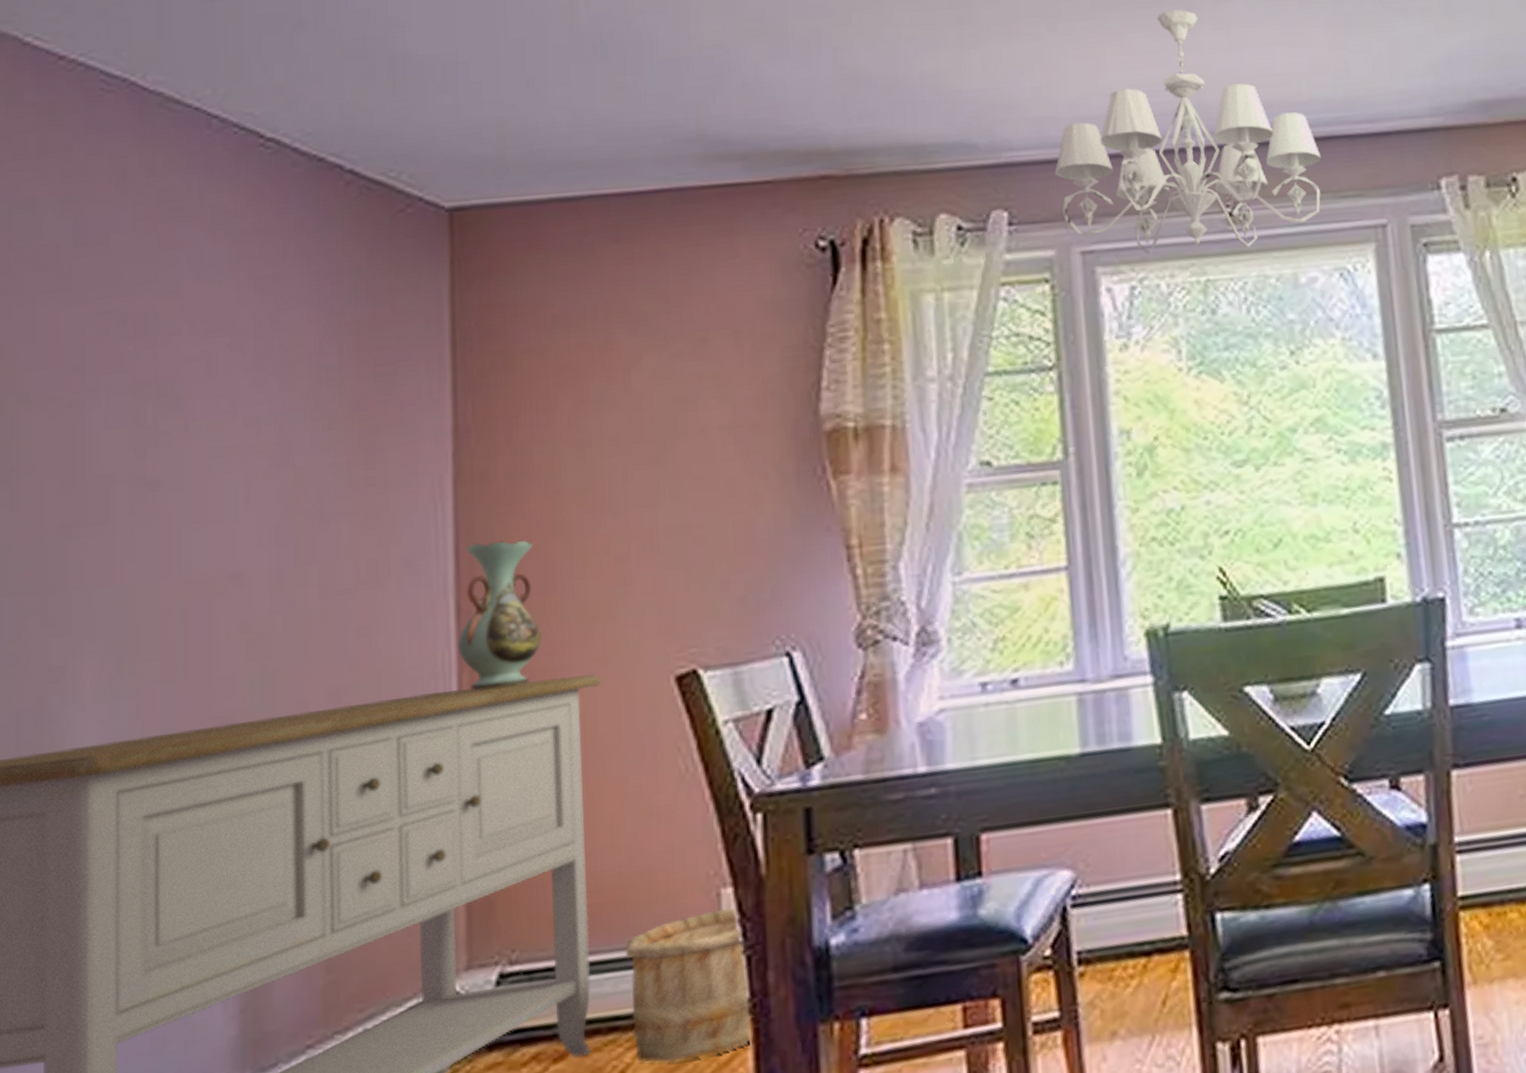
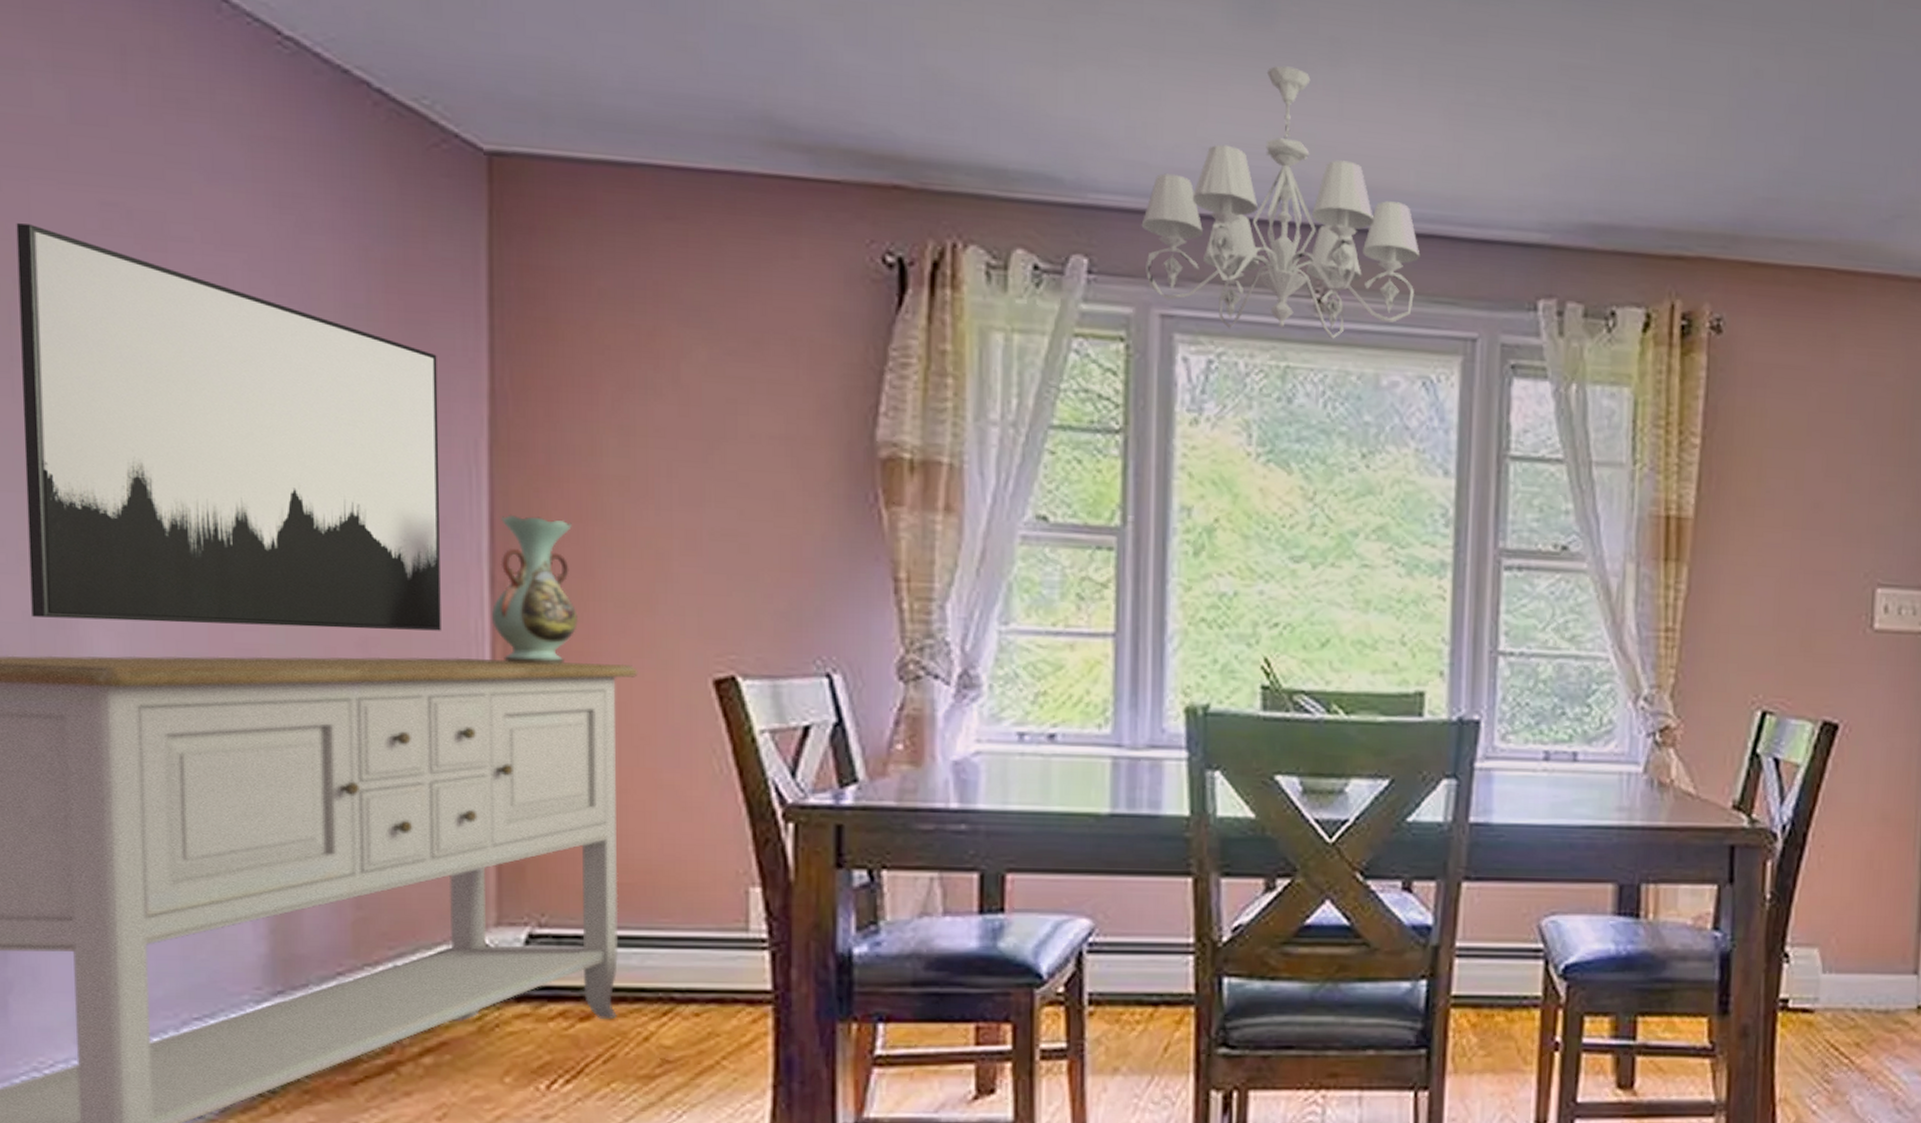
wall art: none [19,343,410,717] -> present [16,223,441,631]
wooden bucket: present [625,908,751,1062] -> none [653,906,772,1036]

